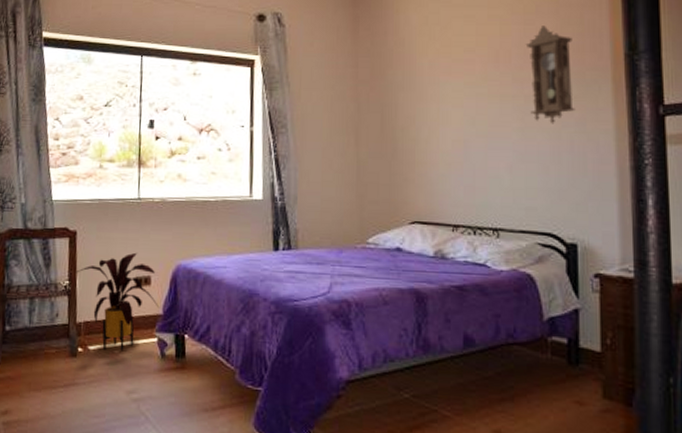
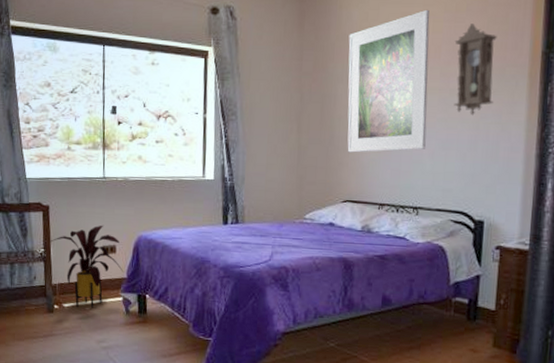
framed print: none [408,12,502,168] -> present [347,9,430,153]

